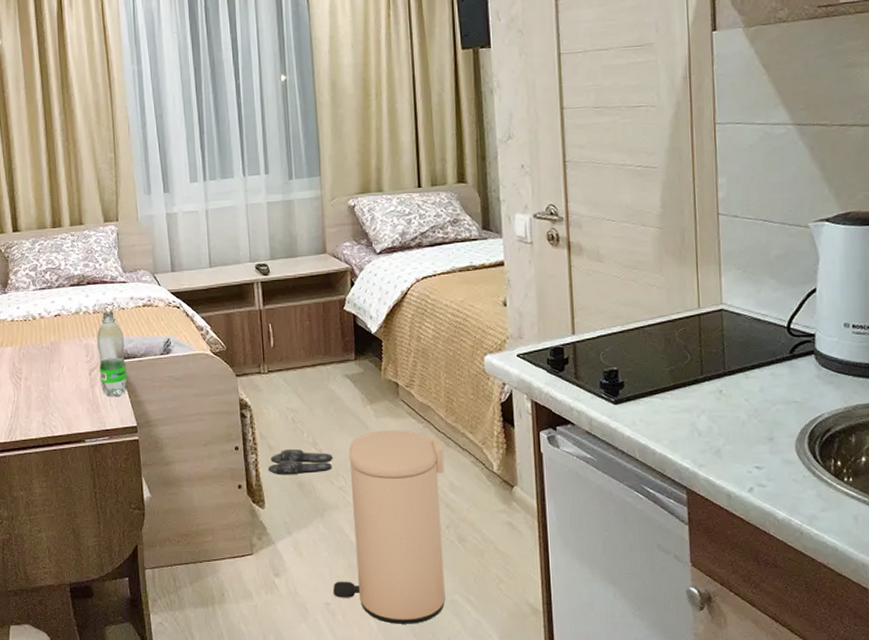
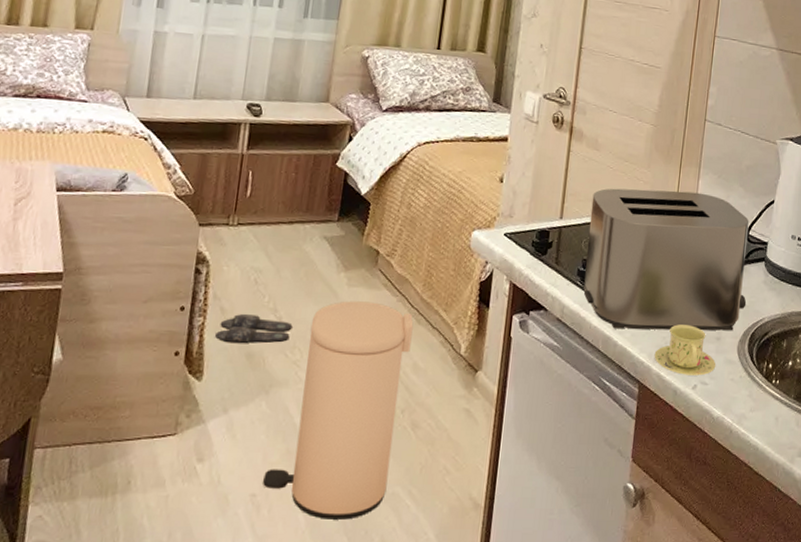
bottle: present [96,311,128,397] -> none [26,132,71,236]
toaster: none [603,290,799,437] -> present [583,188,750,331]
cup and saucer: none [699,427,773,478] -> present [654,324,716,376]

